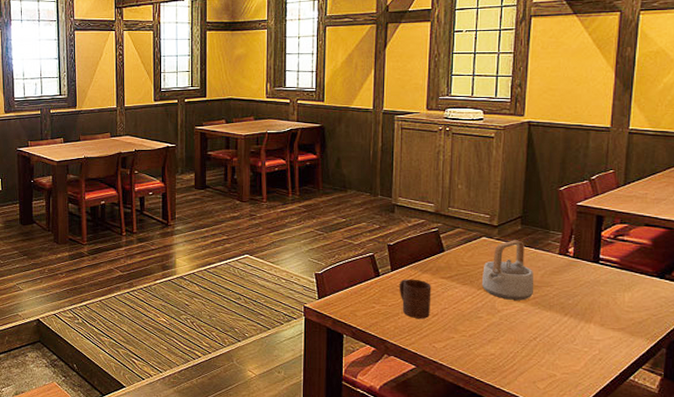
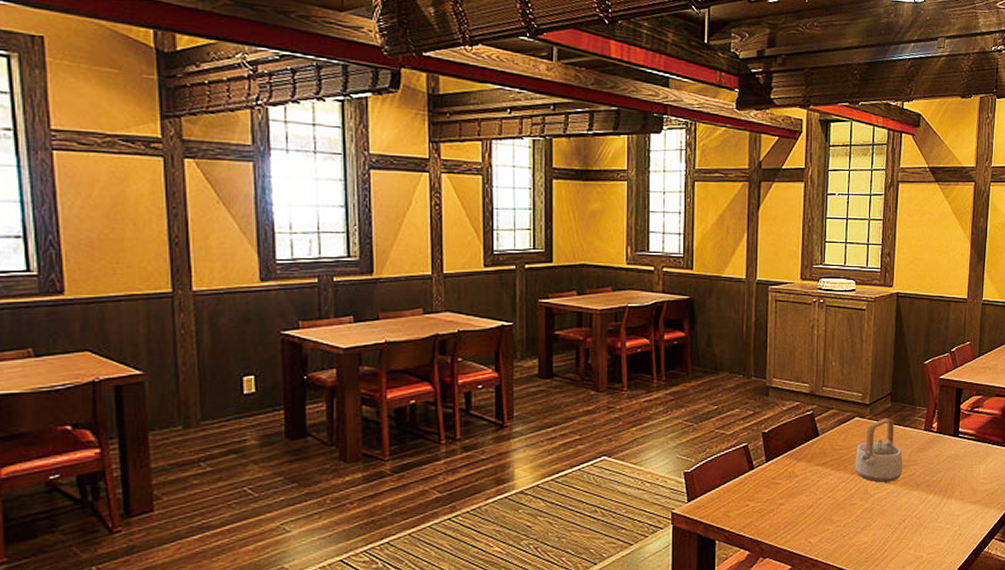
cup: present [399,278,432,319] -> none [774,468,807,513]

